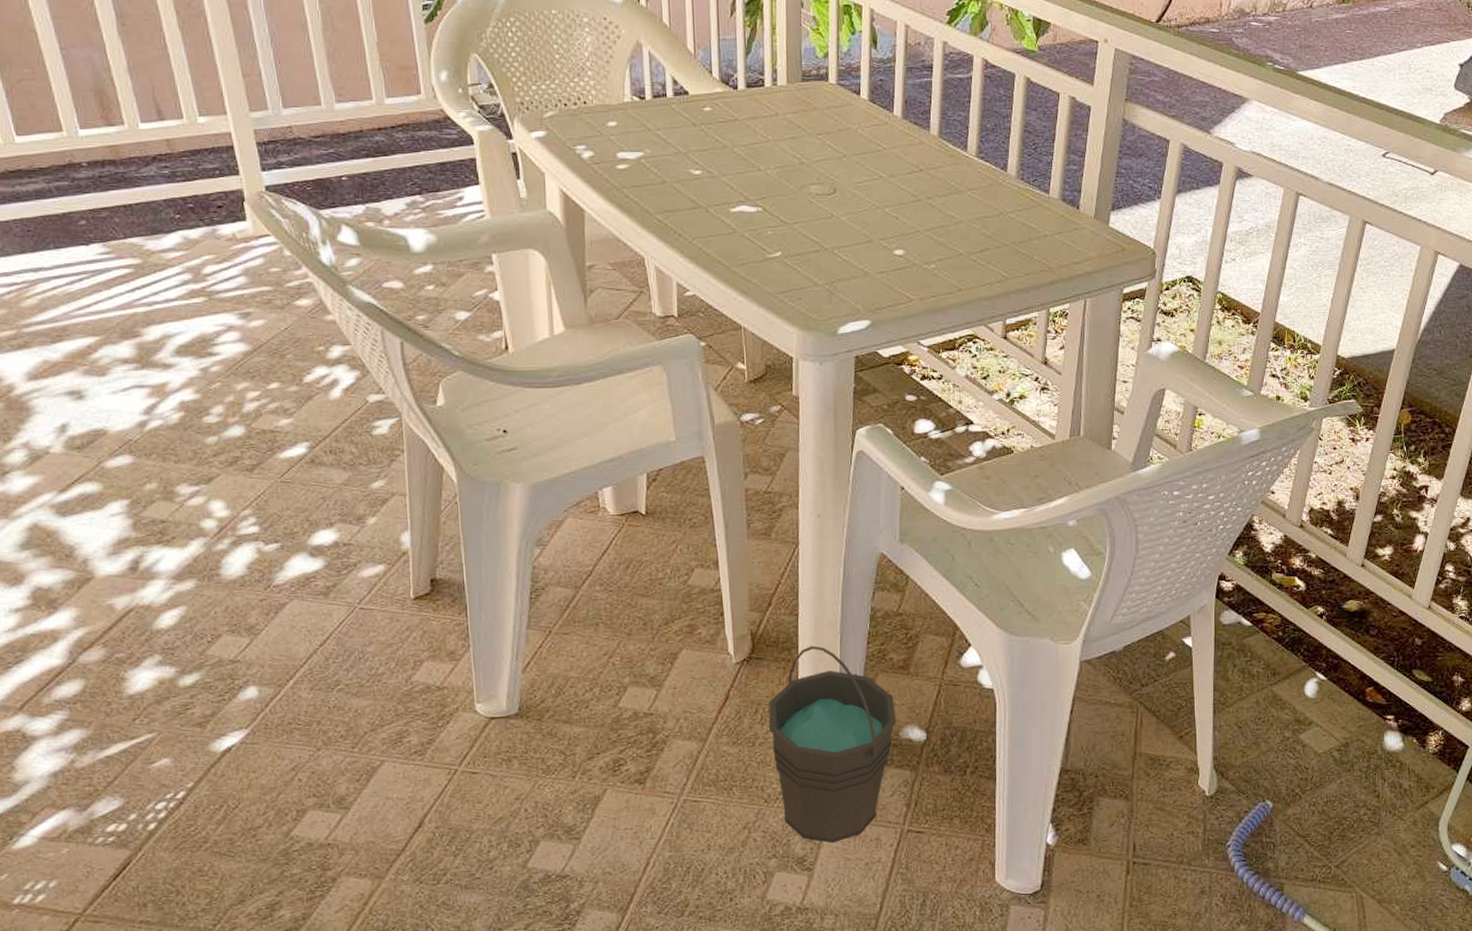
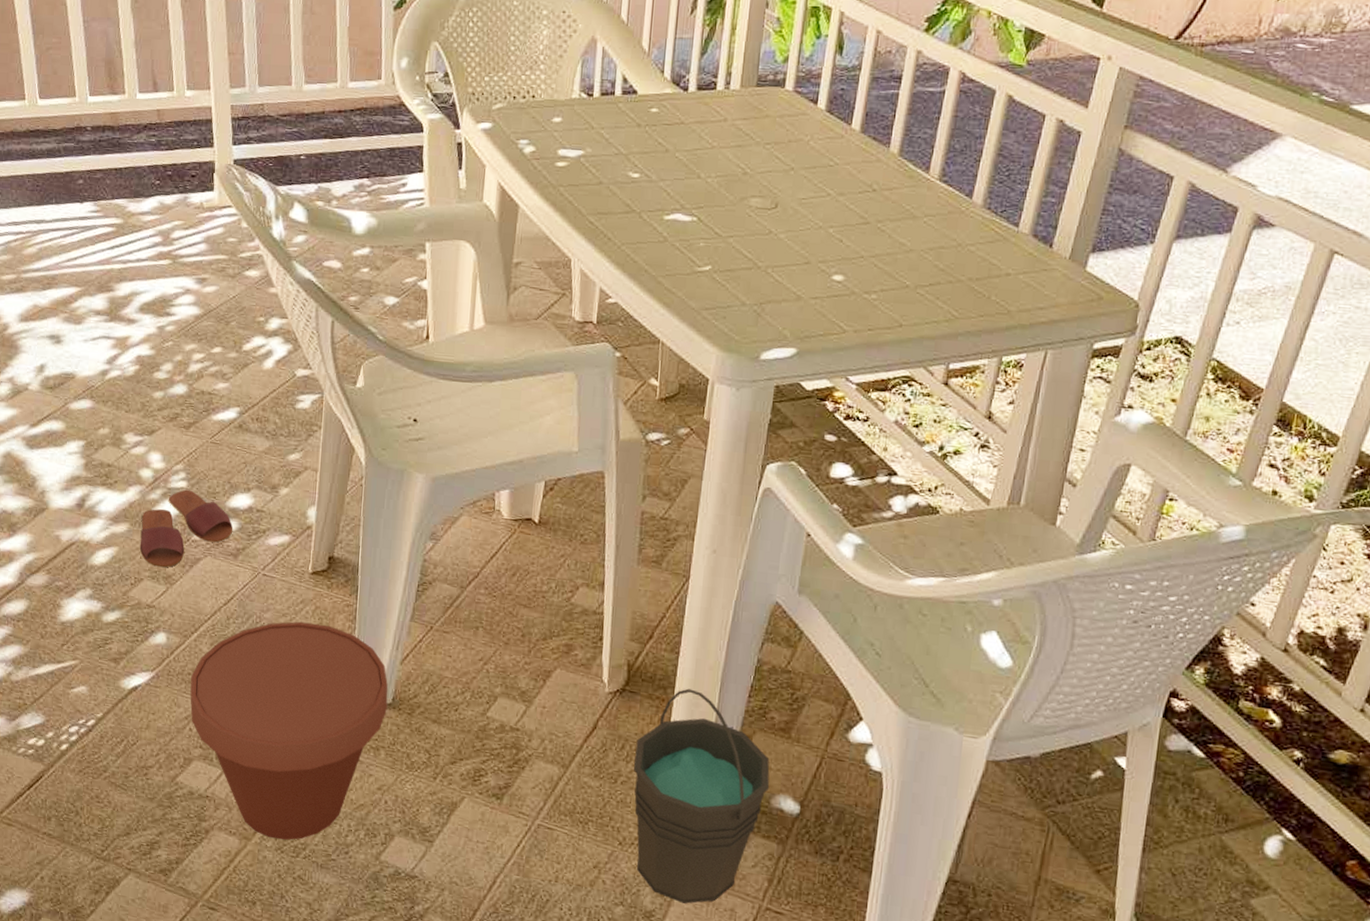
slippers: none [211,534,320,619] -> present [139,489,233,568]
flowerpot: none [291,647,515,872] -> present [190,621,388,840]

